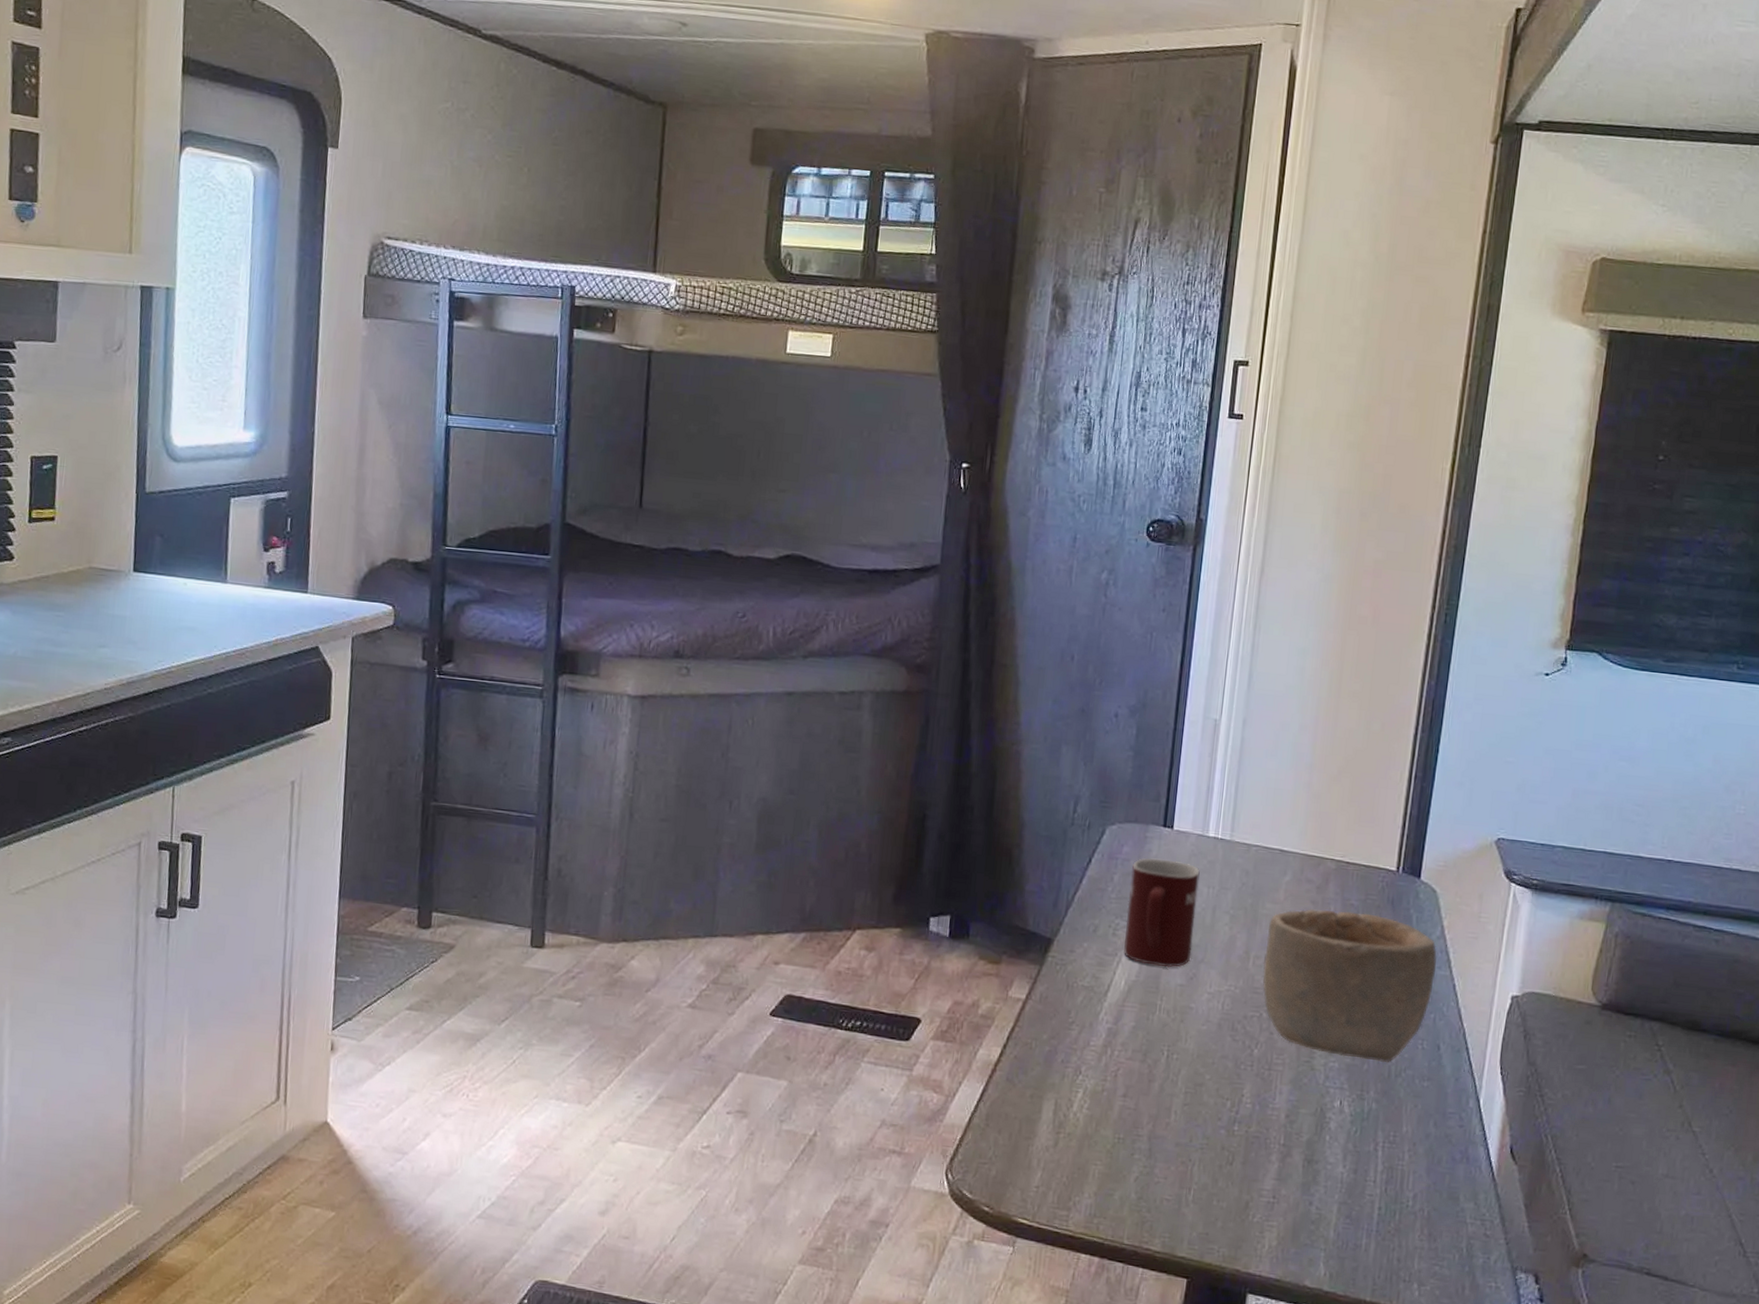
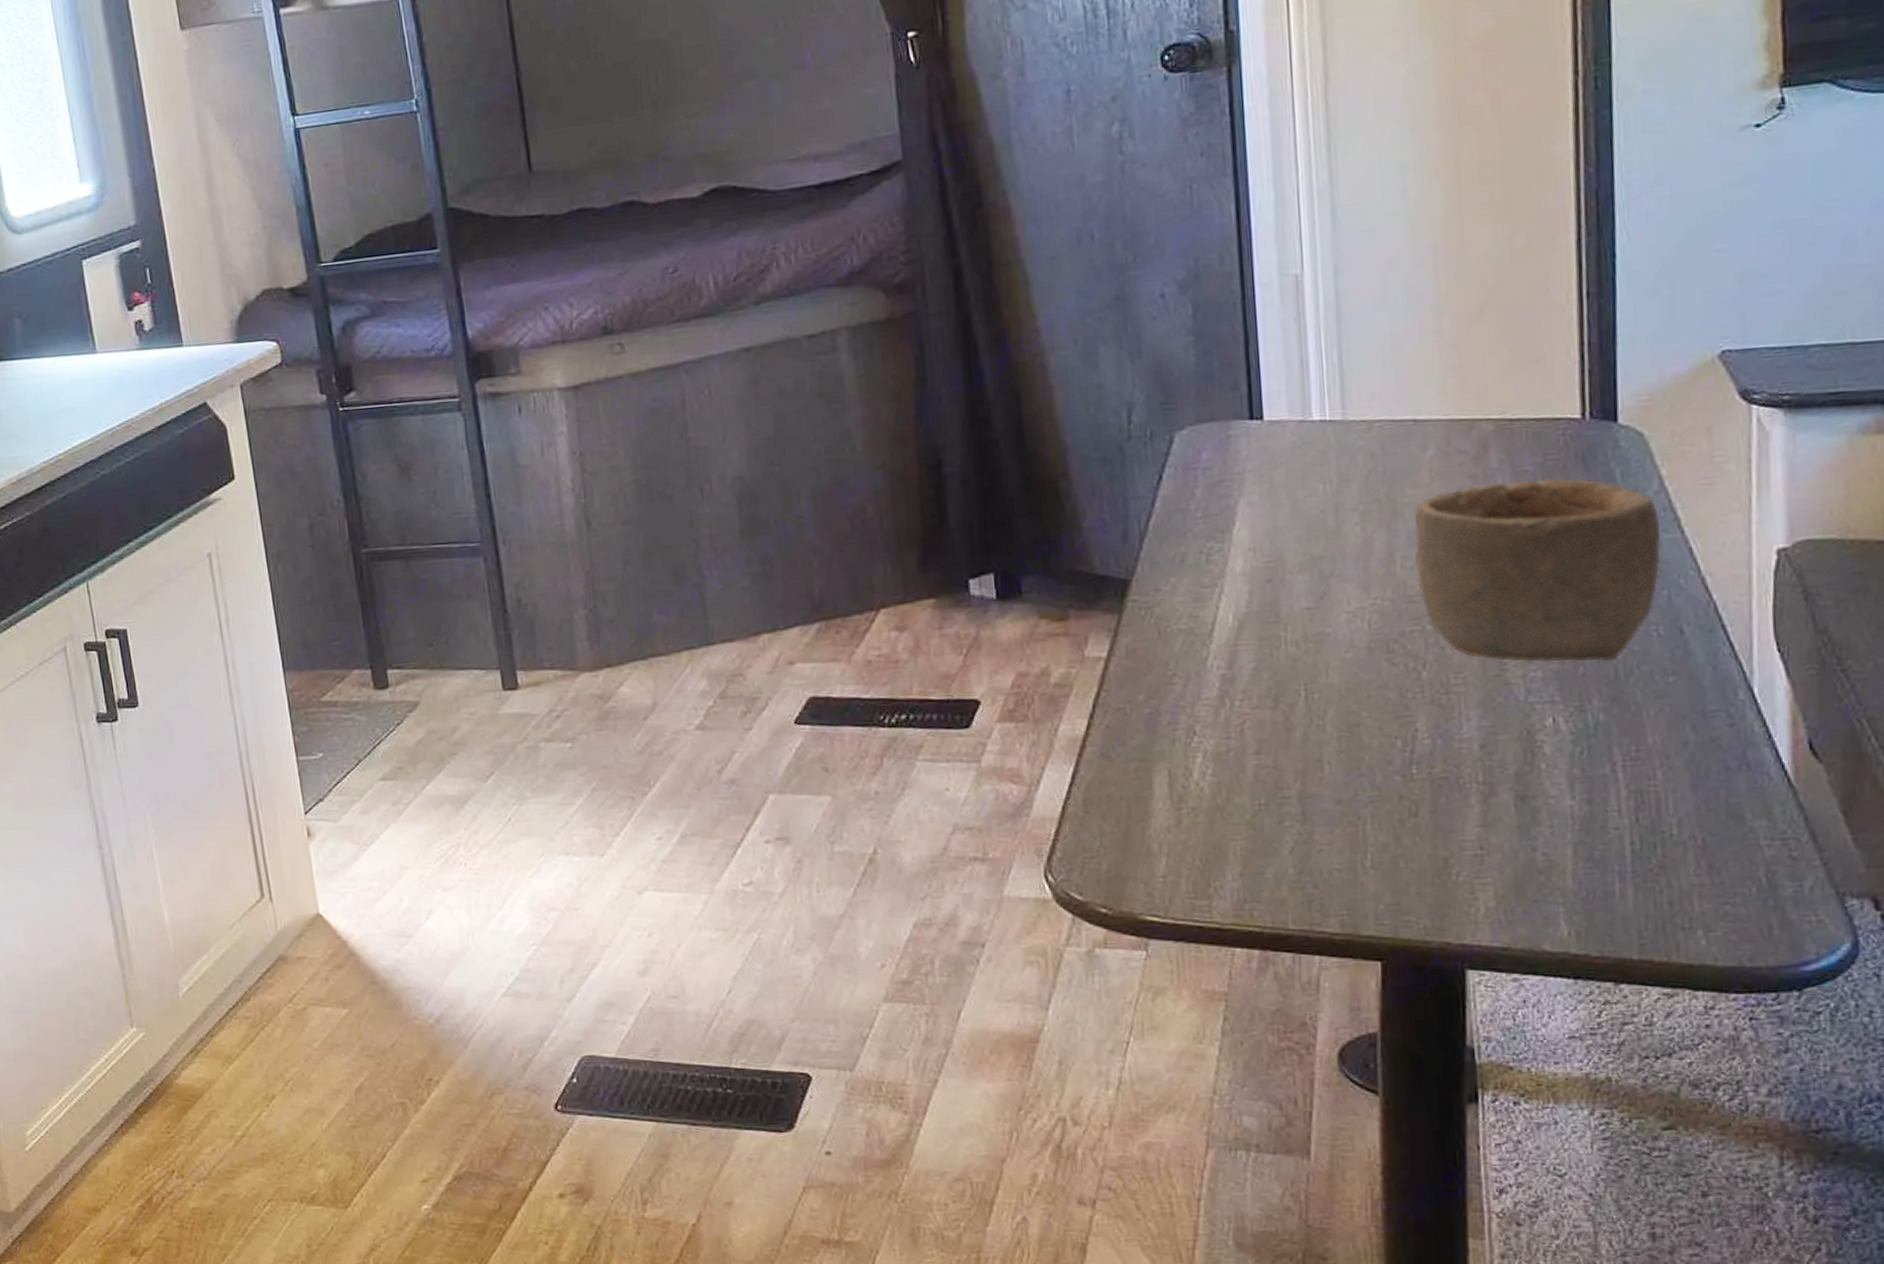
mug: present [1124,858,1200,968] -> none [1217,458,1316,591]

